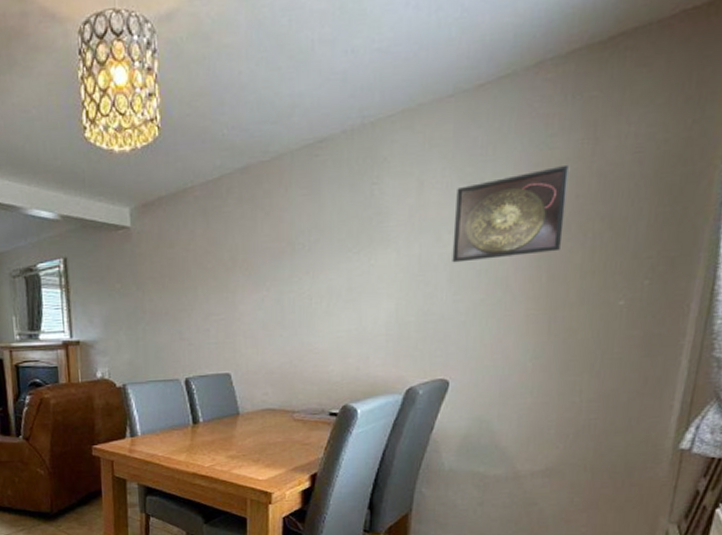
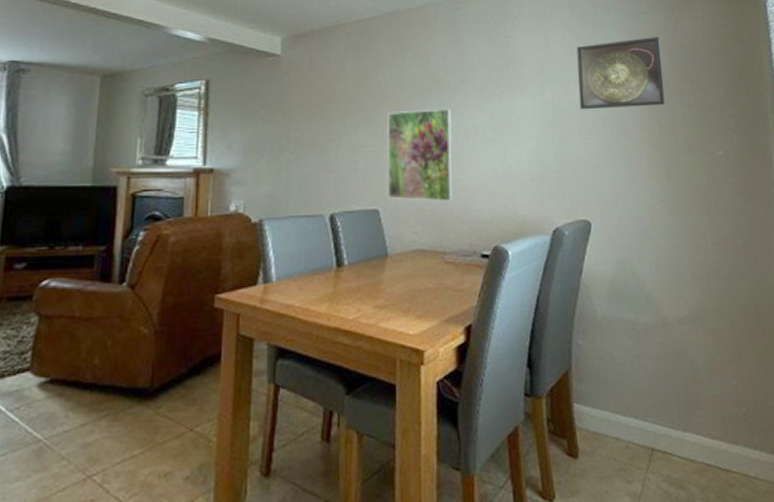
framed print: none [238,271,305,365] -> present [387,108,454,202]

